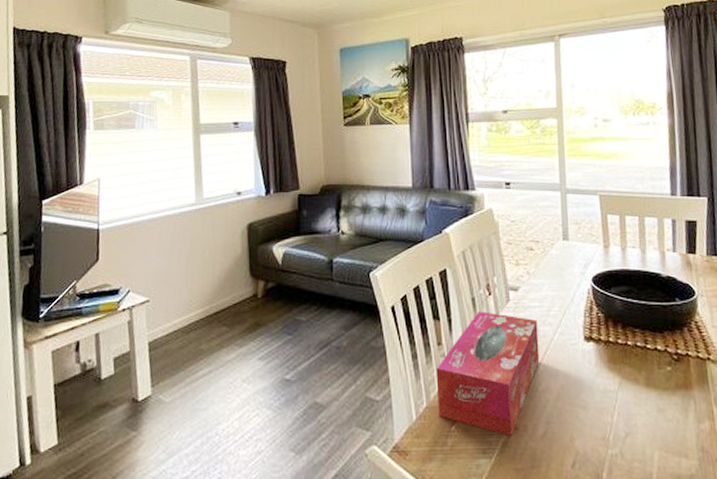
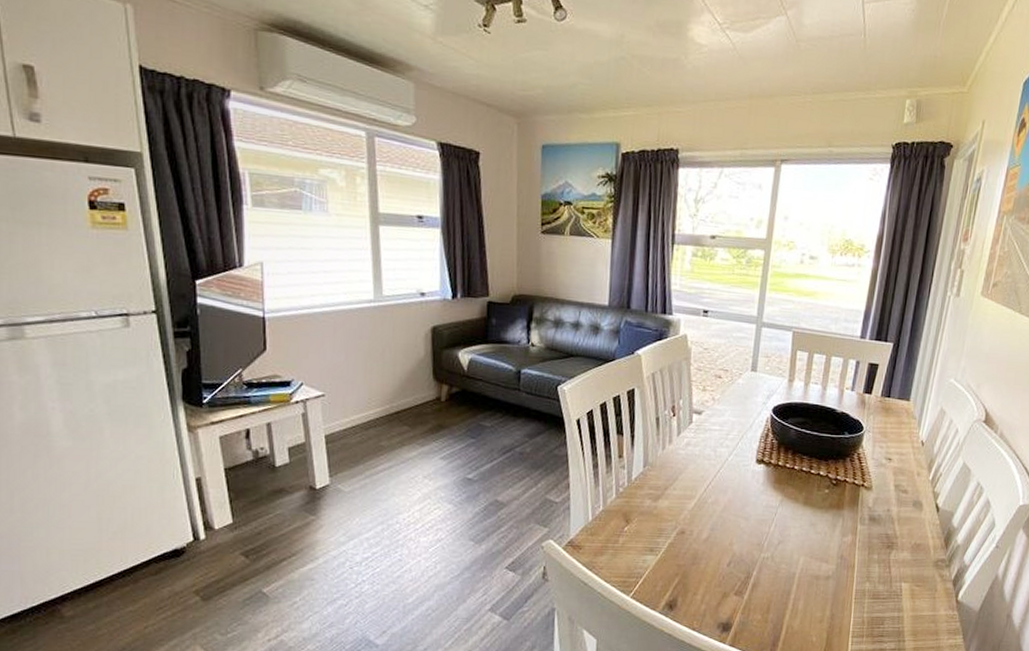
tissue box: present [436,311,540,437] -> none [613,430,716,539]

